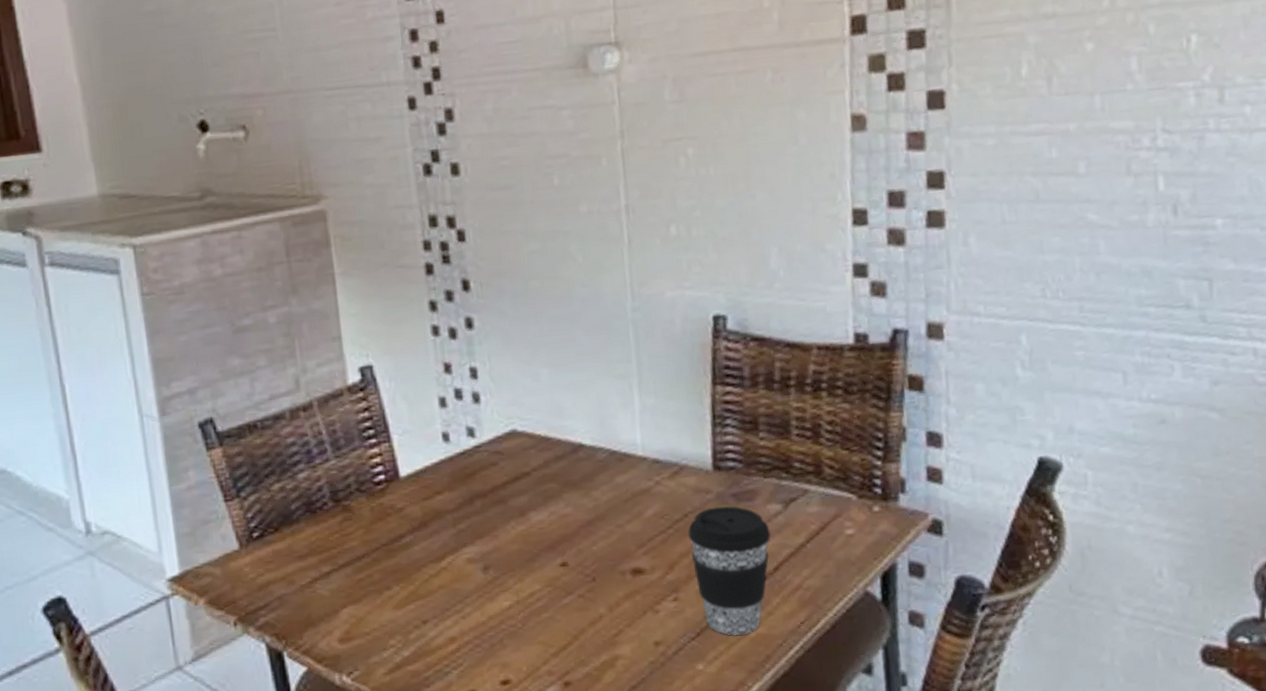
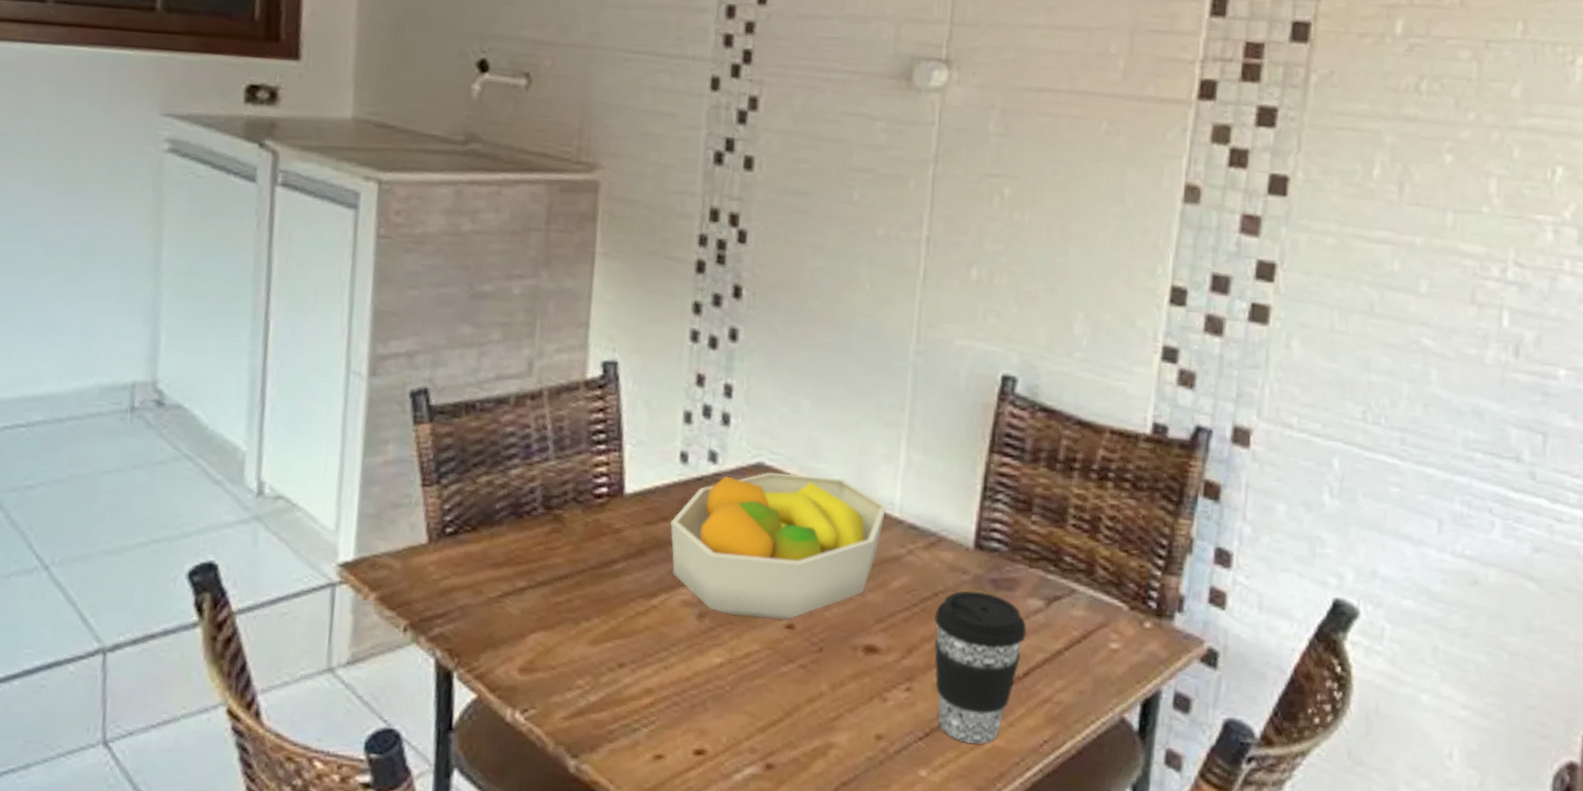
fruit bowl: none [444,431,631,564] -> present [670,472,887,620]

